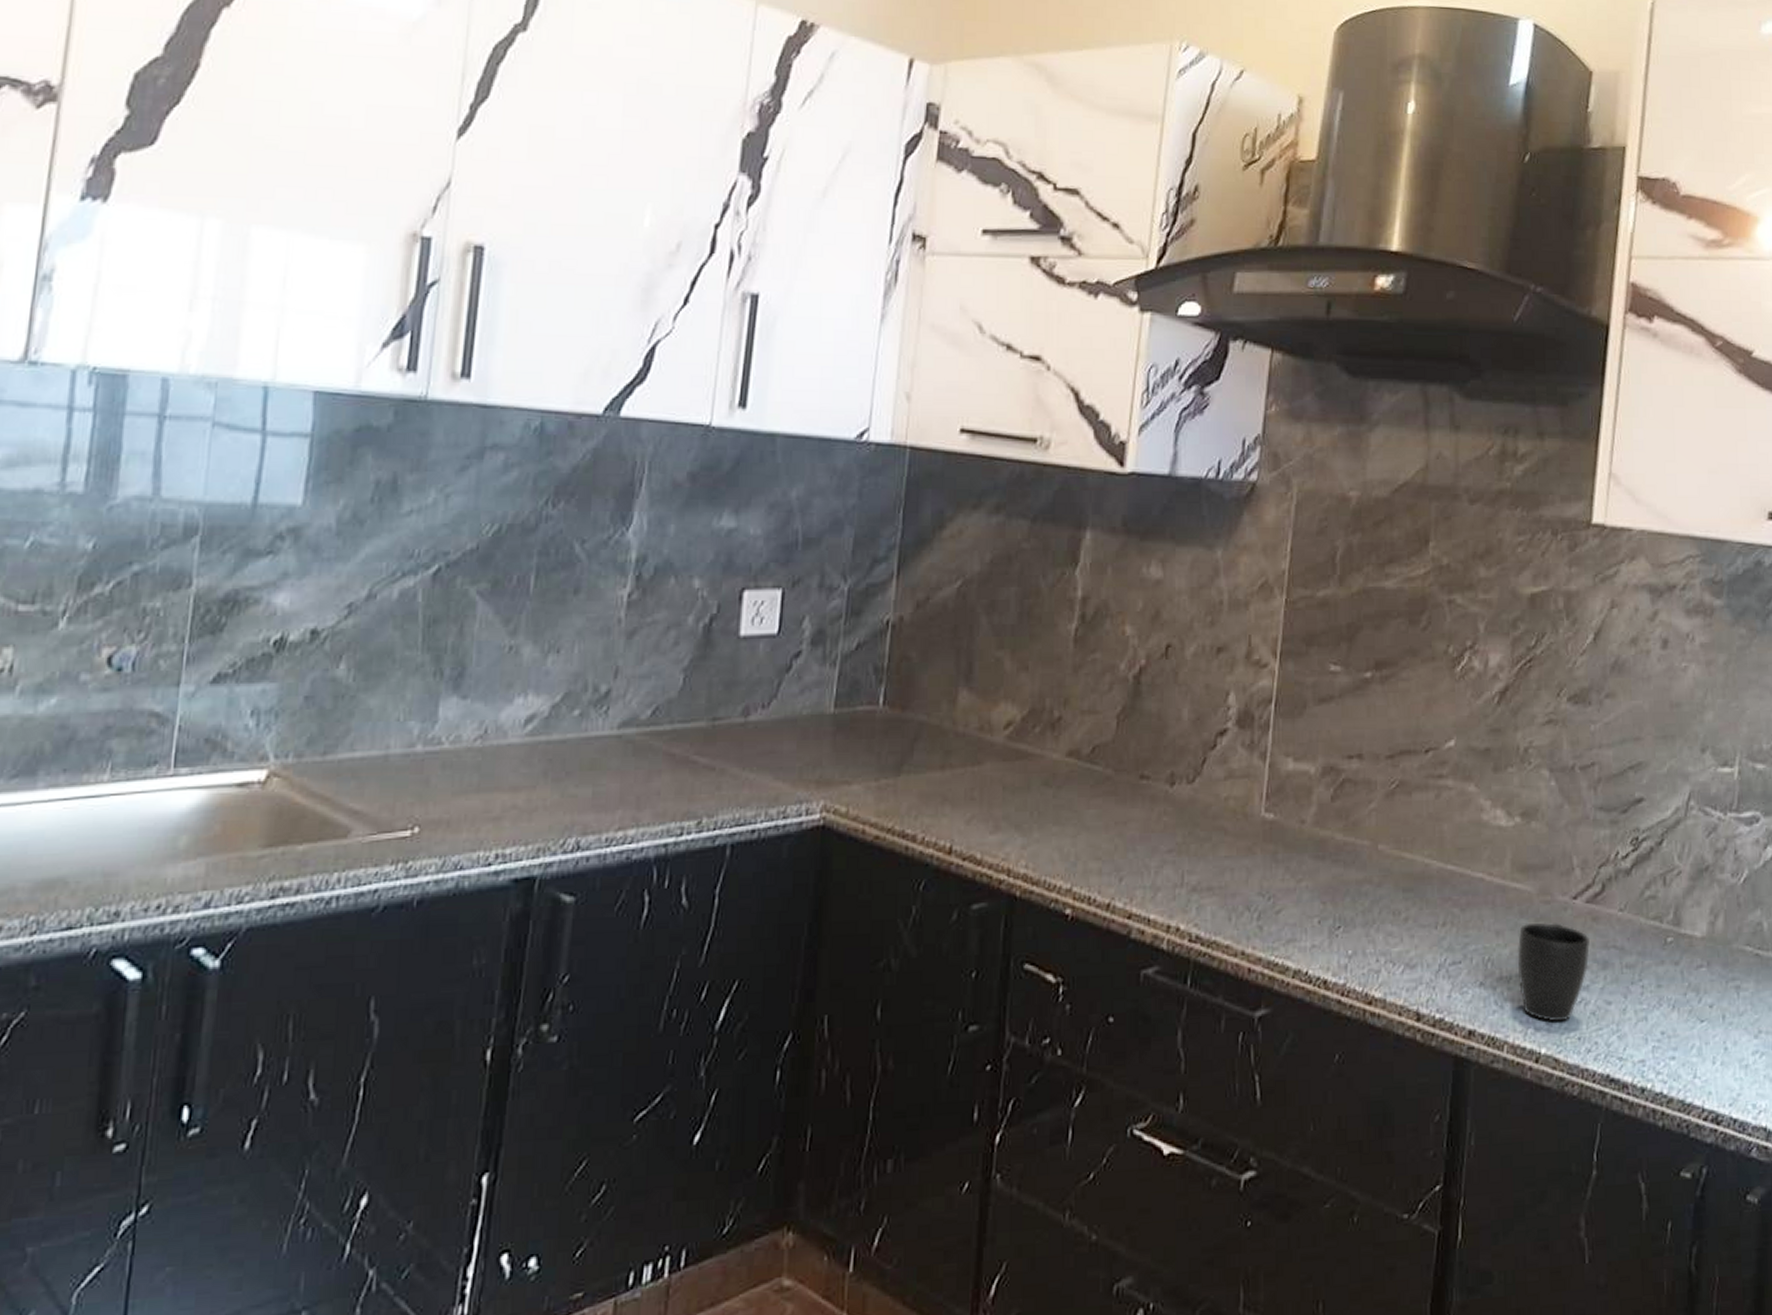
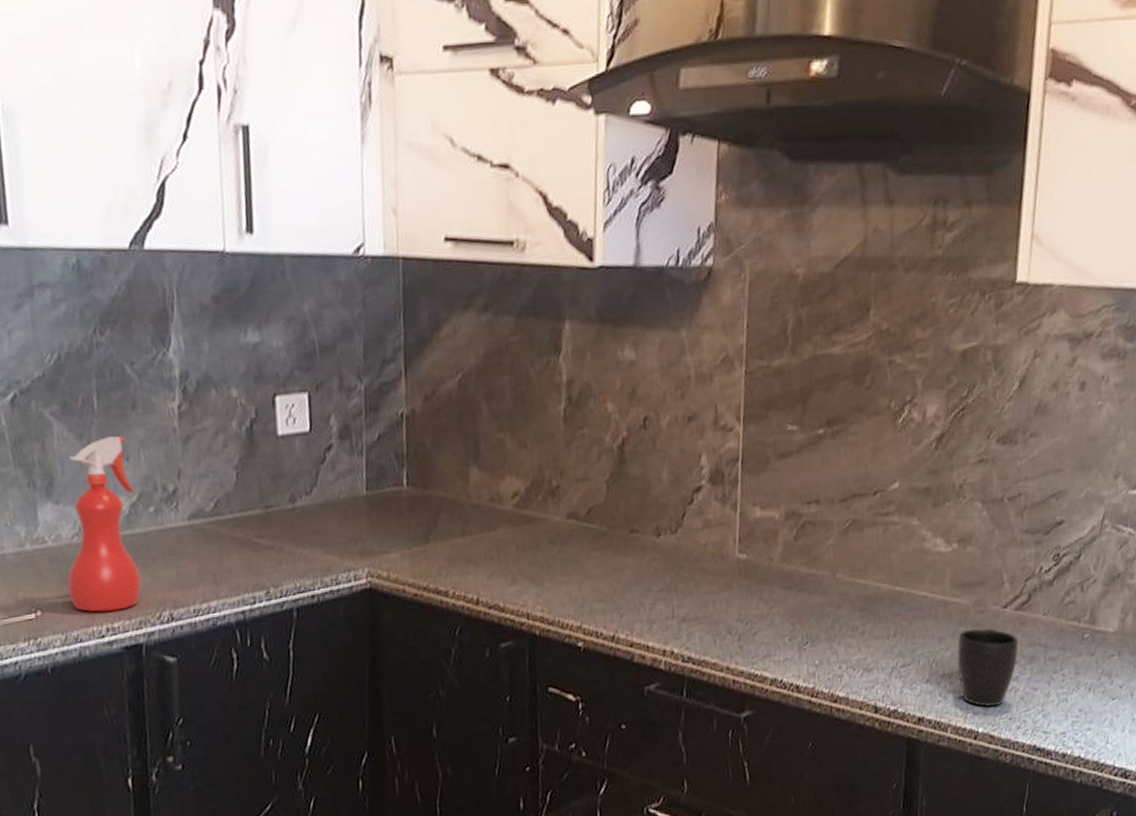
spray bottle: none [457,622,560,834] -> present [67,435,142,612]

